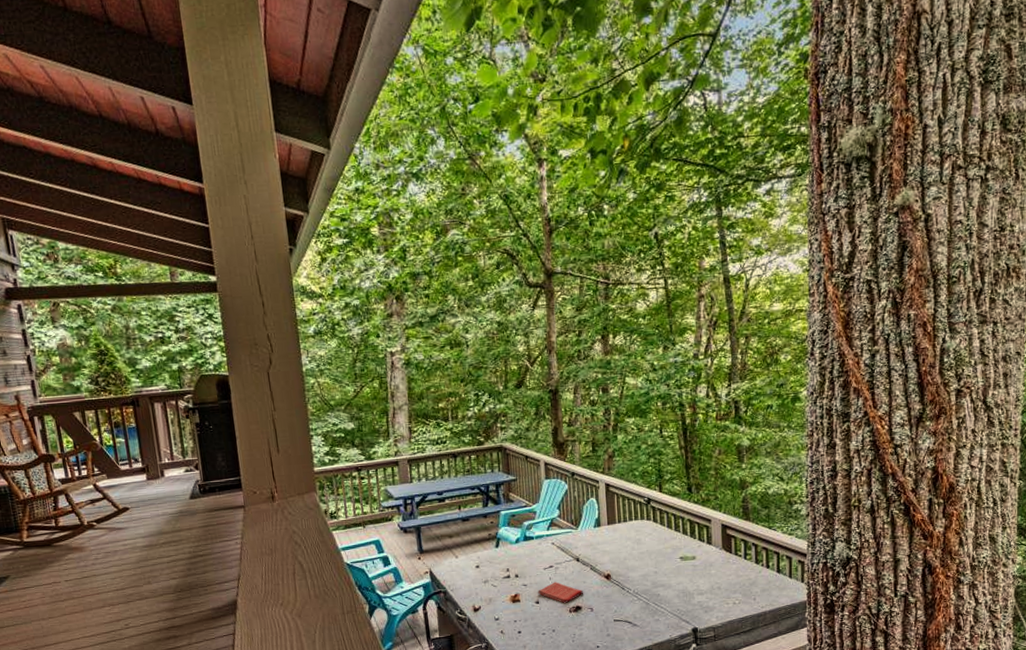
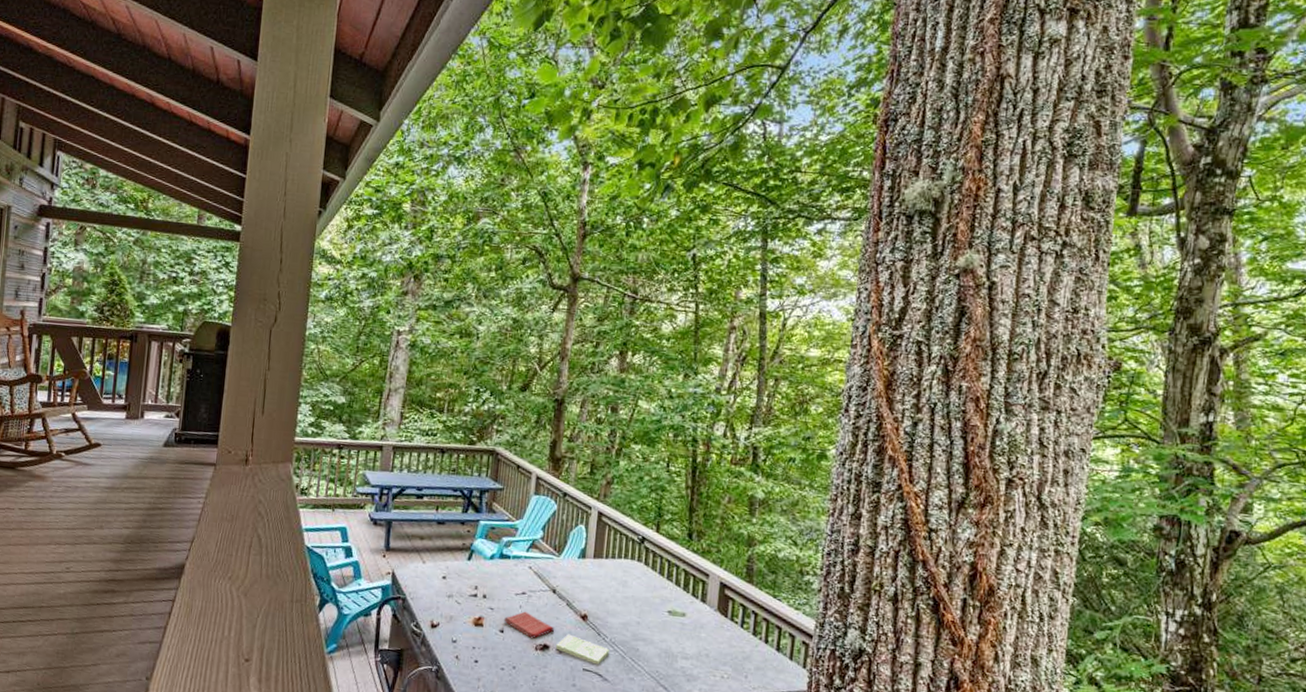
book: none [587,593,634,614] -> present [556,634,609,665]

